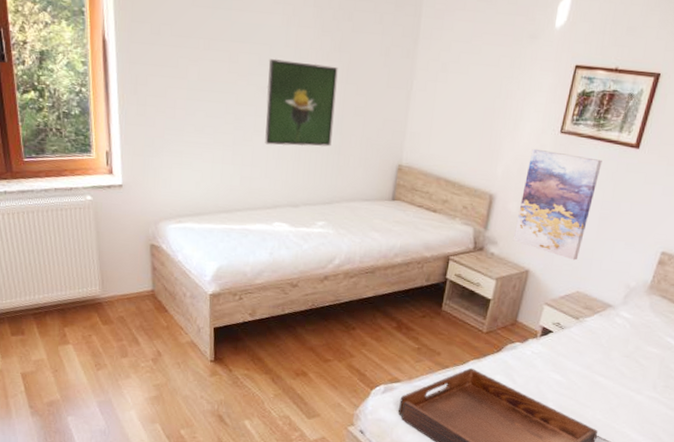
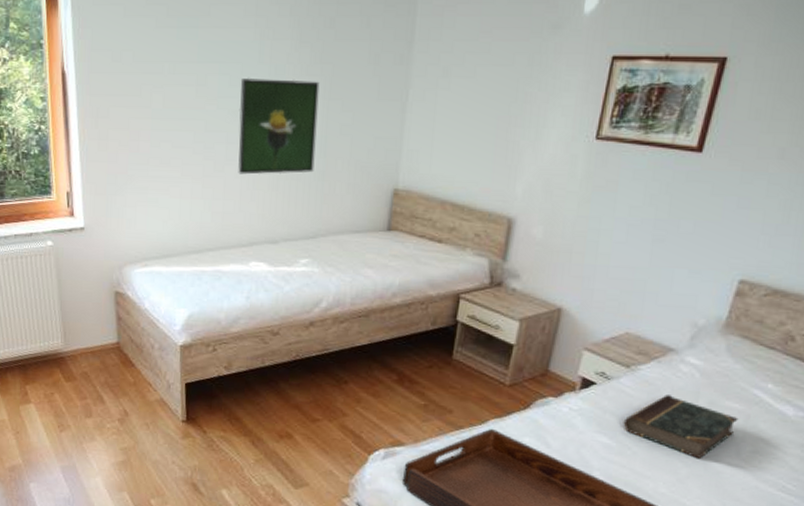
wall art: present [513,148,602,261] -> none [539,160,653,295]
book: none [572,341,656,393] -> present [623,395,739,460]

